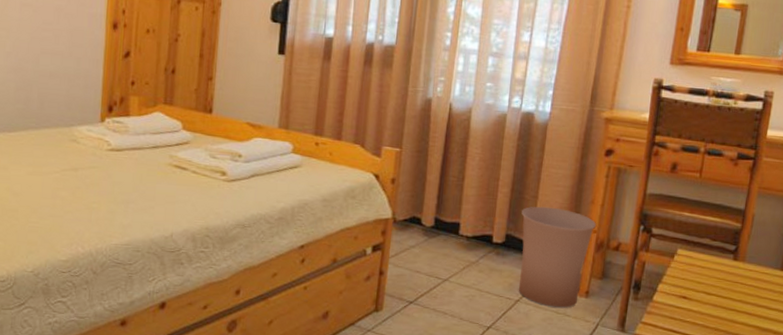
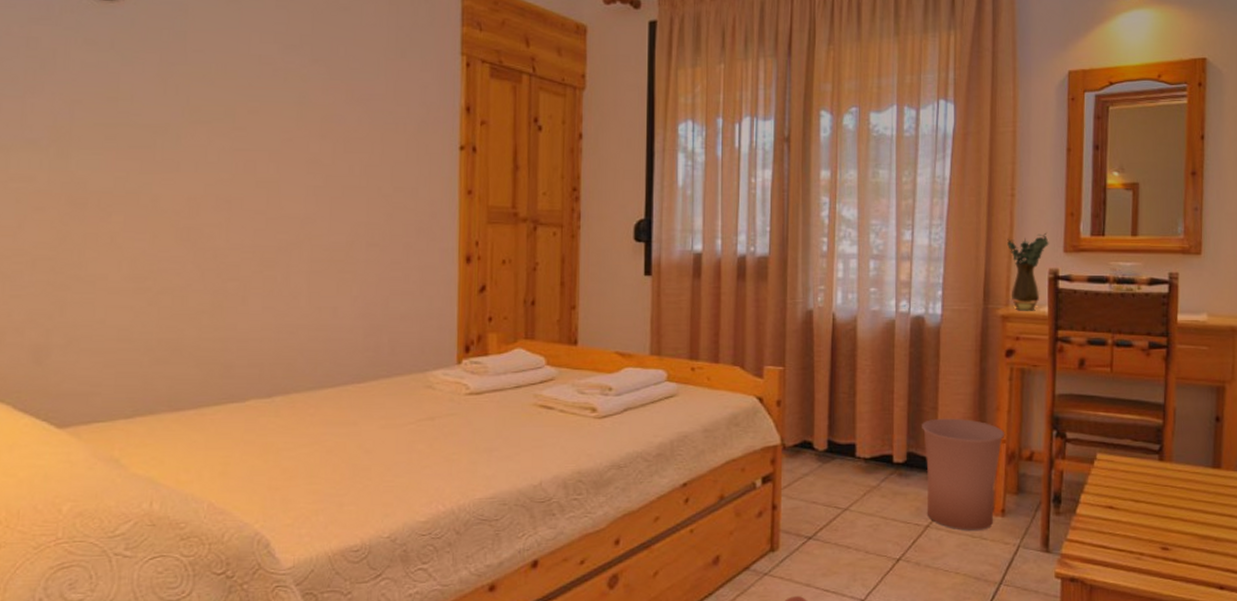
vase: none [617,44,657,116] -> present [1007,232,1049,311]

